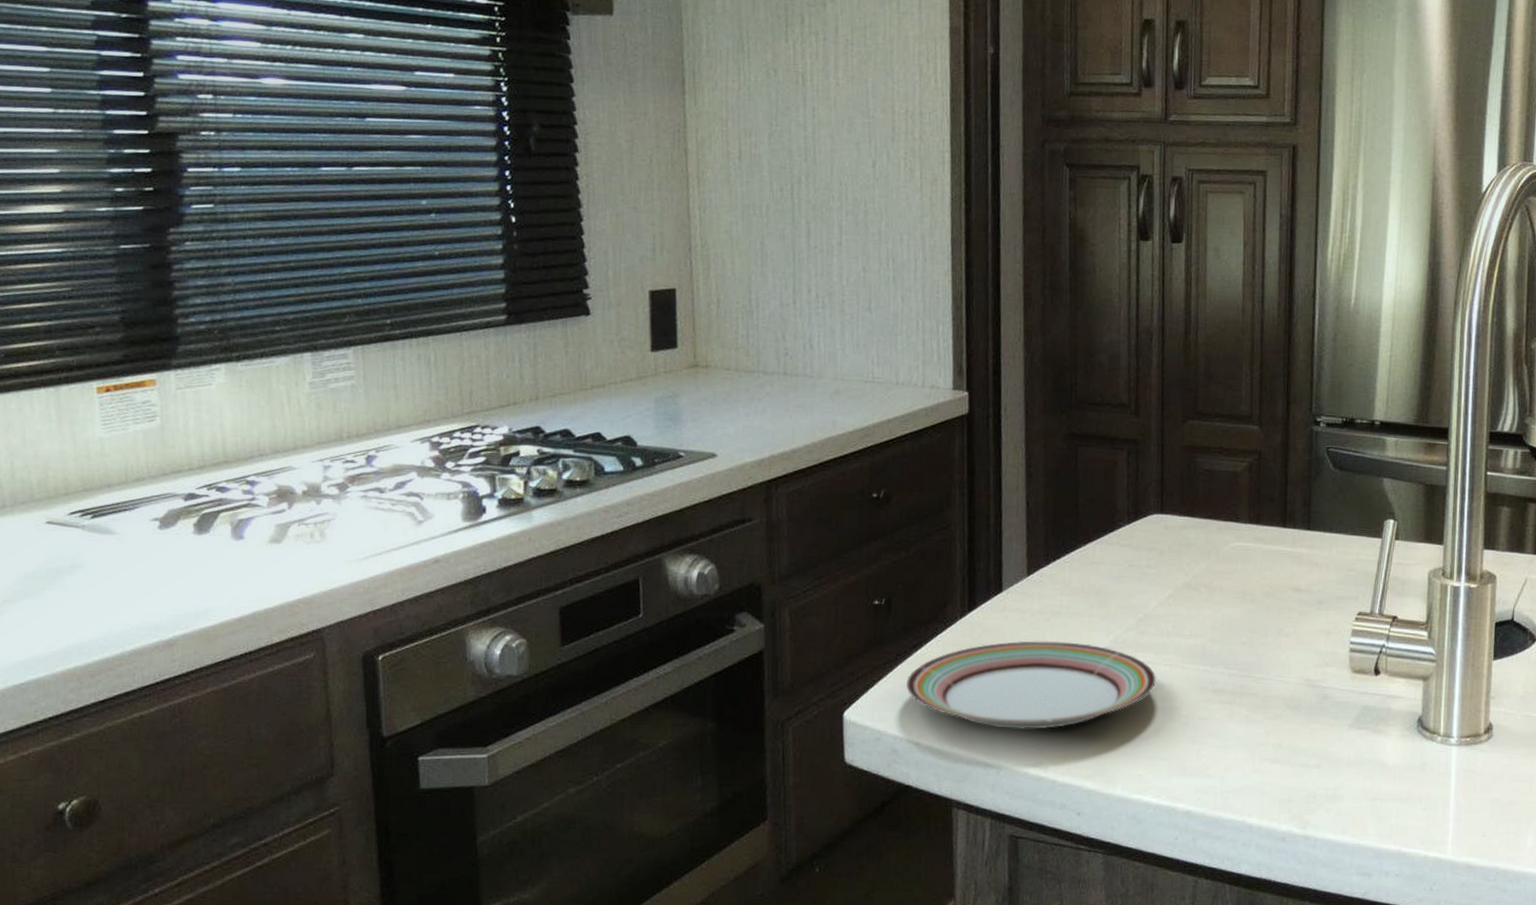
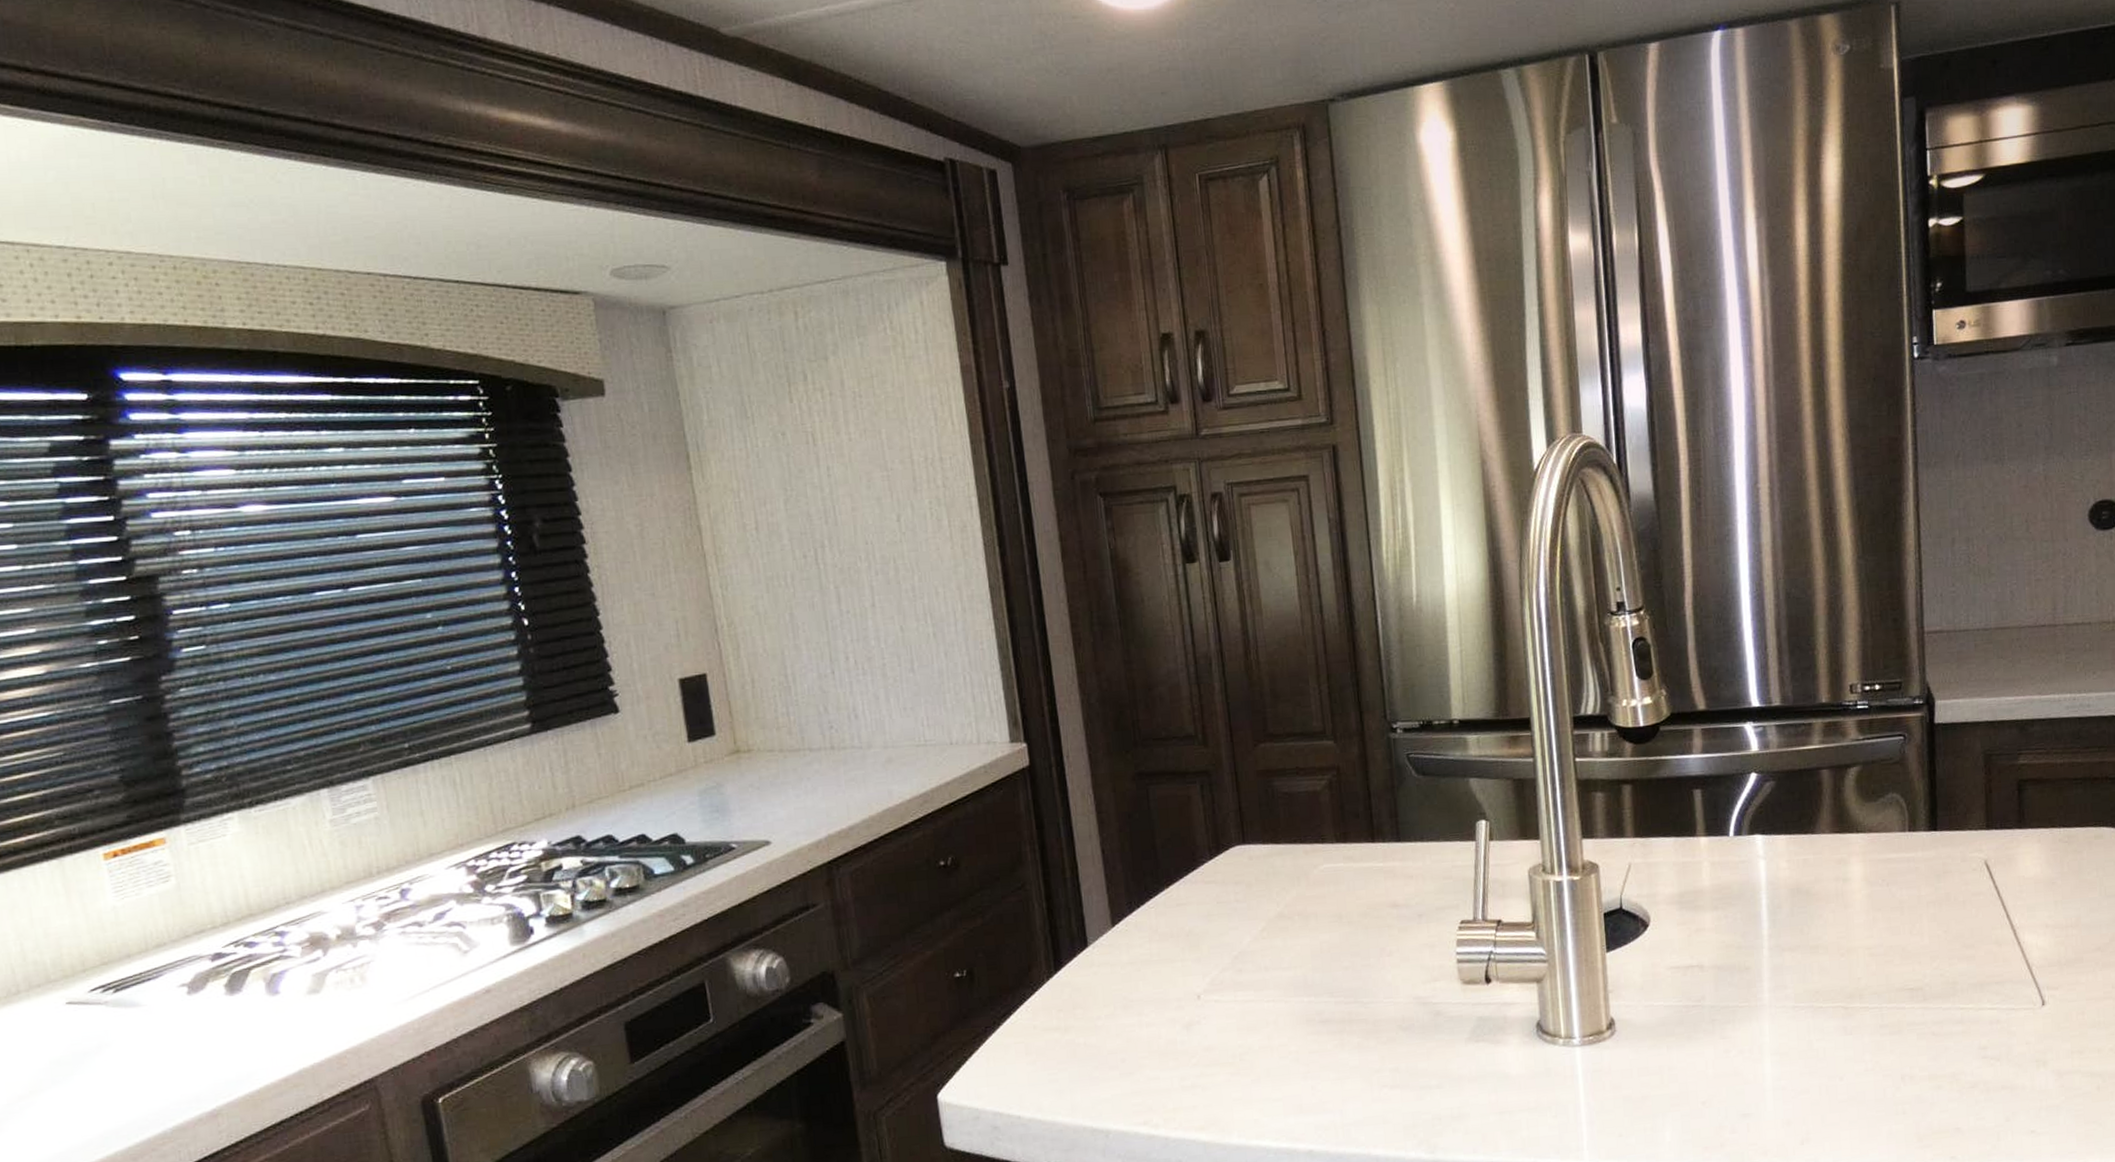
plate: present [905,640,1156,730] -> none [998,989,1260,1090]

